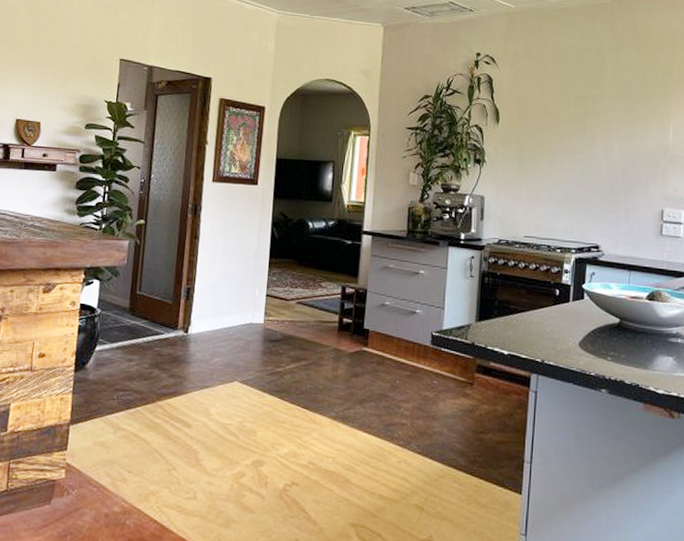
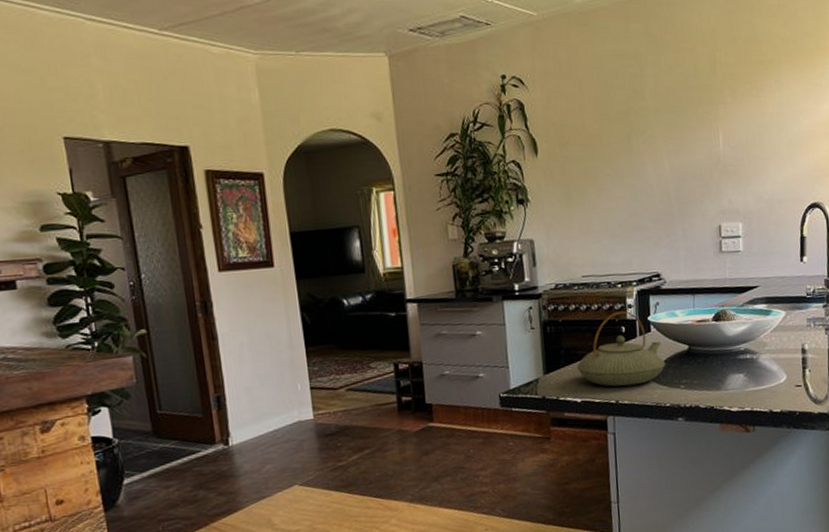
teapot: none [508,274,595,348] -> present [577,310,666,387]

